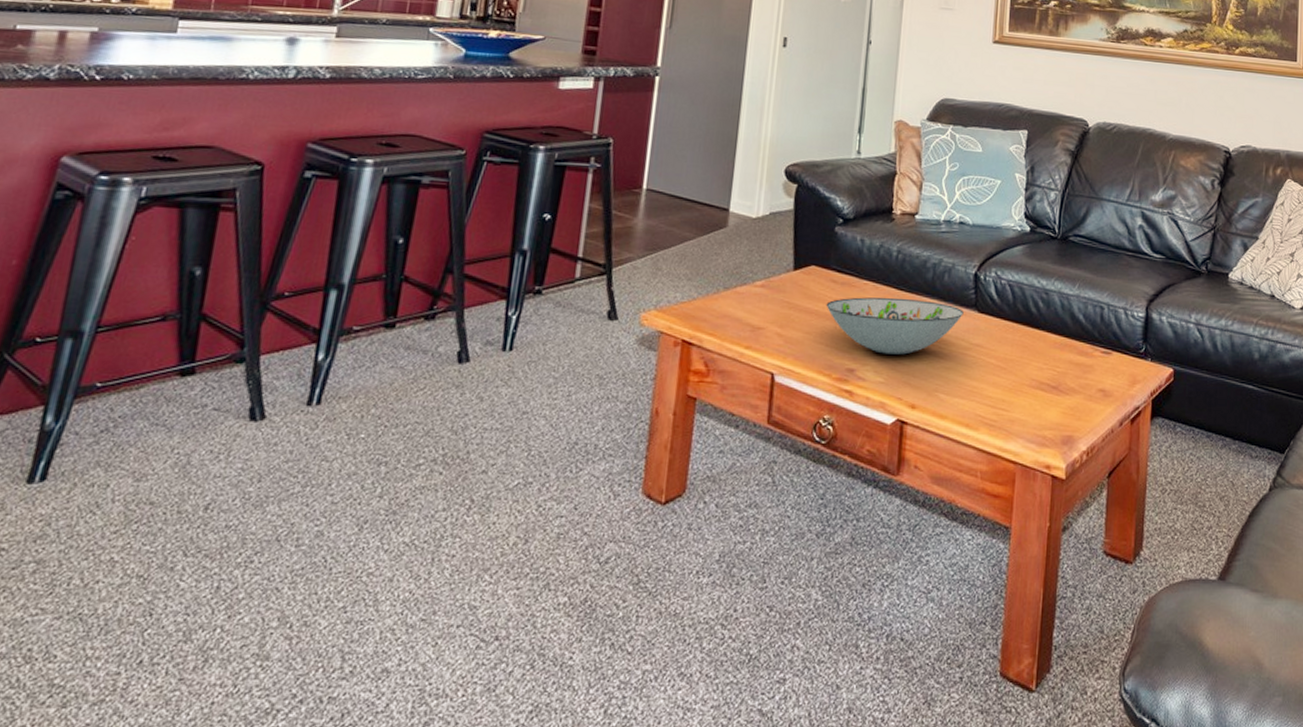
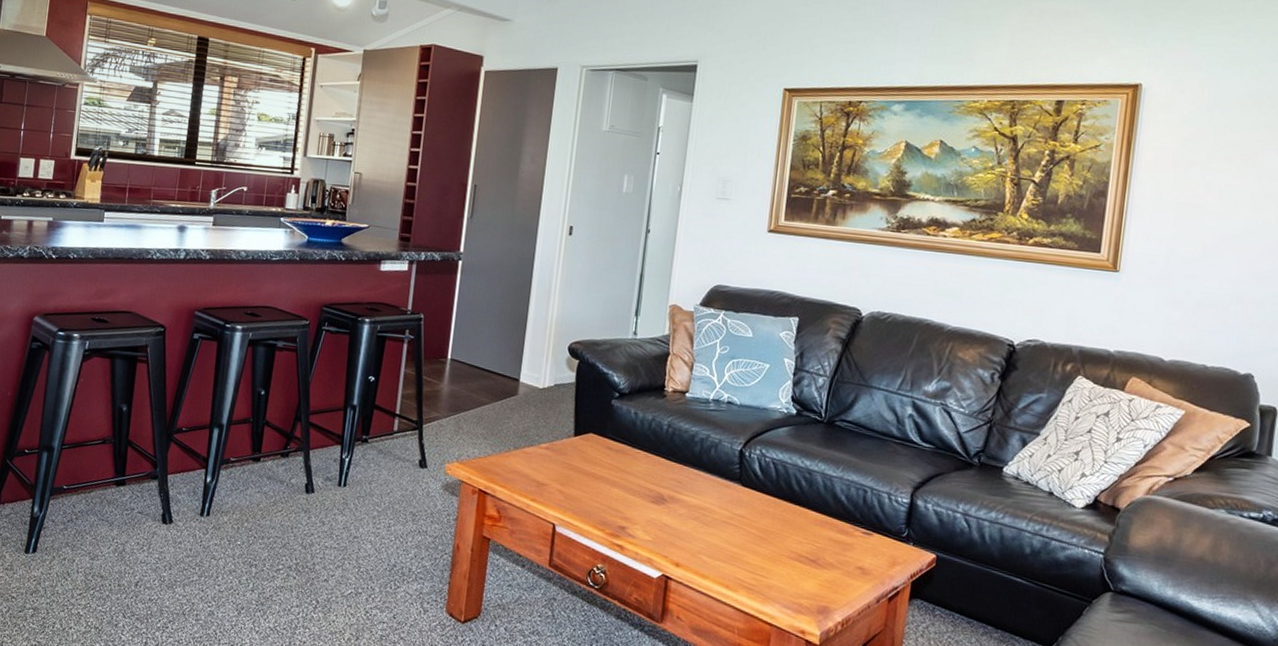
decorative bowl: present [826,297,964,355] -> none [601,464,728,519]

